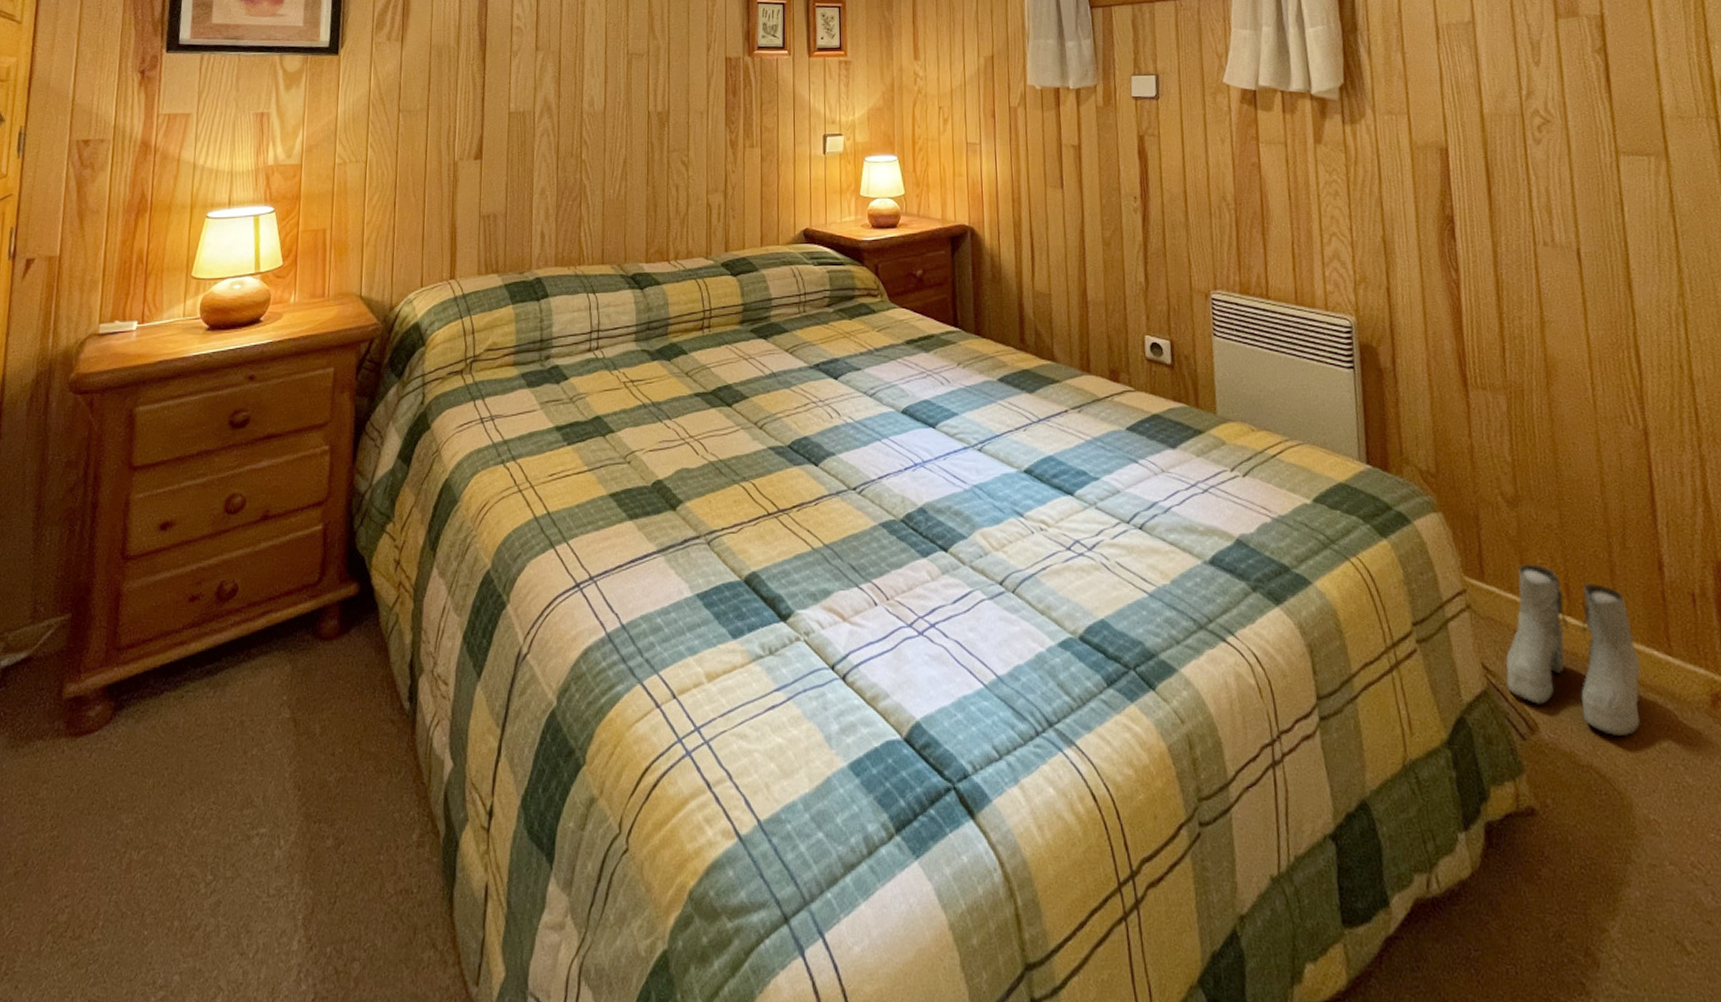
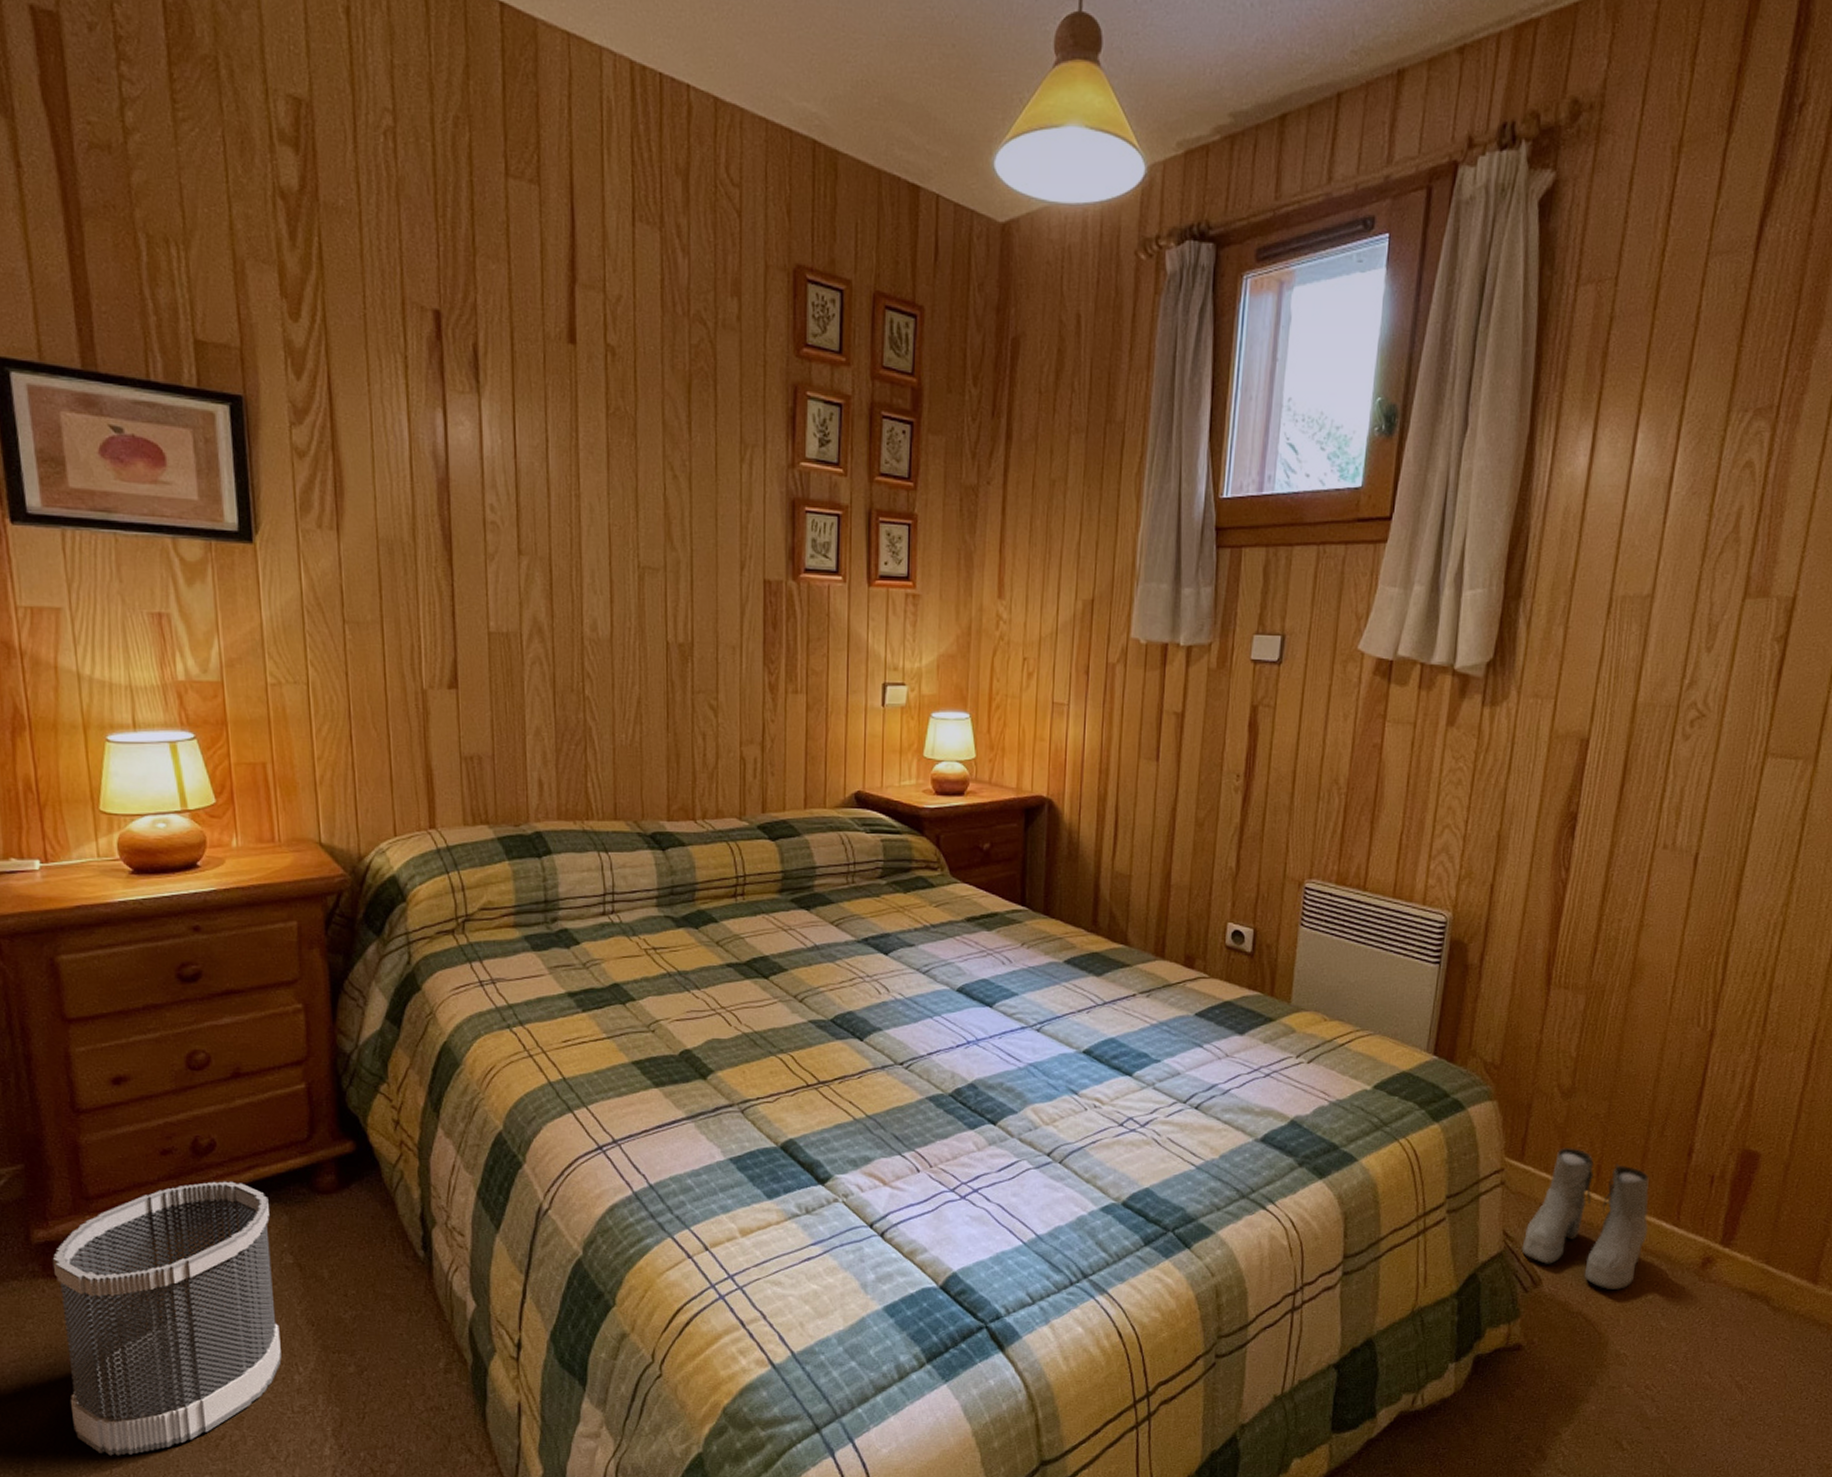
wastebasket: none [61,628,276,950] -> present [52,1181,281,1456]

